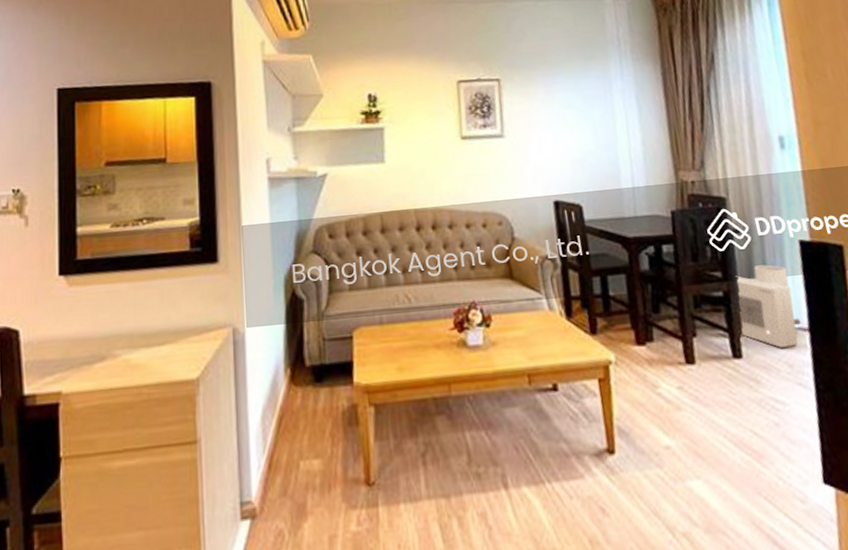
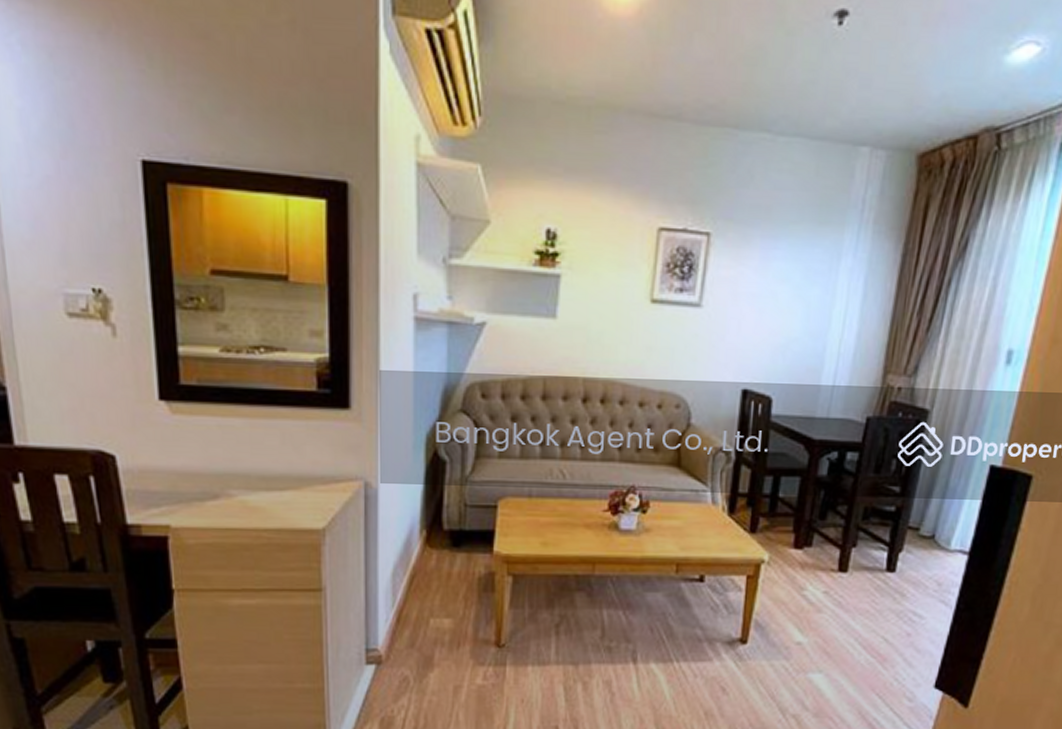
air purifier: present [735,265,801,348] -> none [900,485,967,567]

